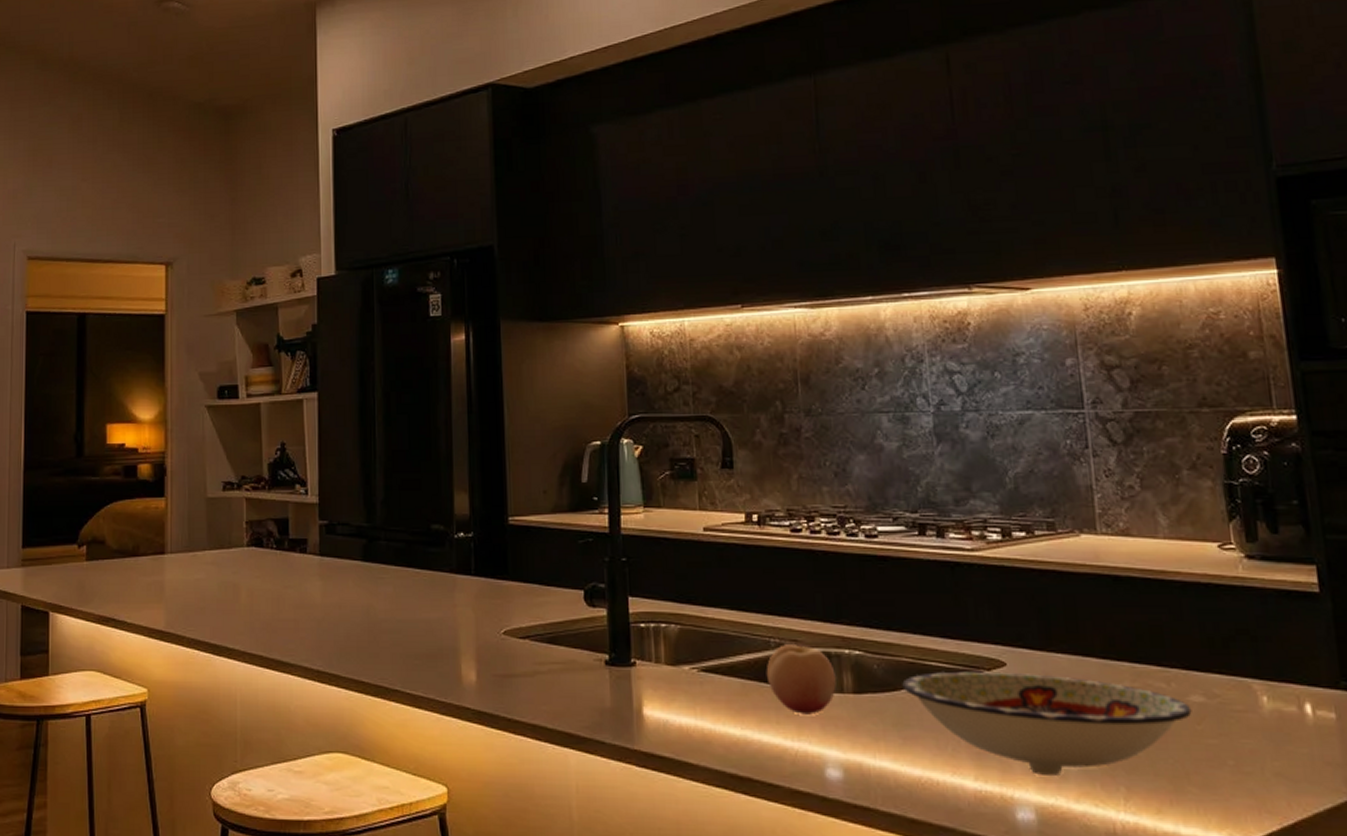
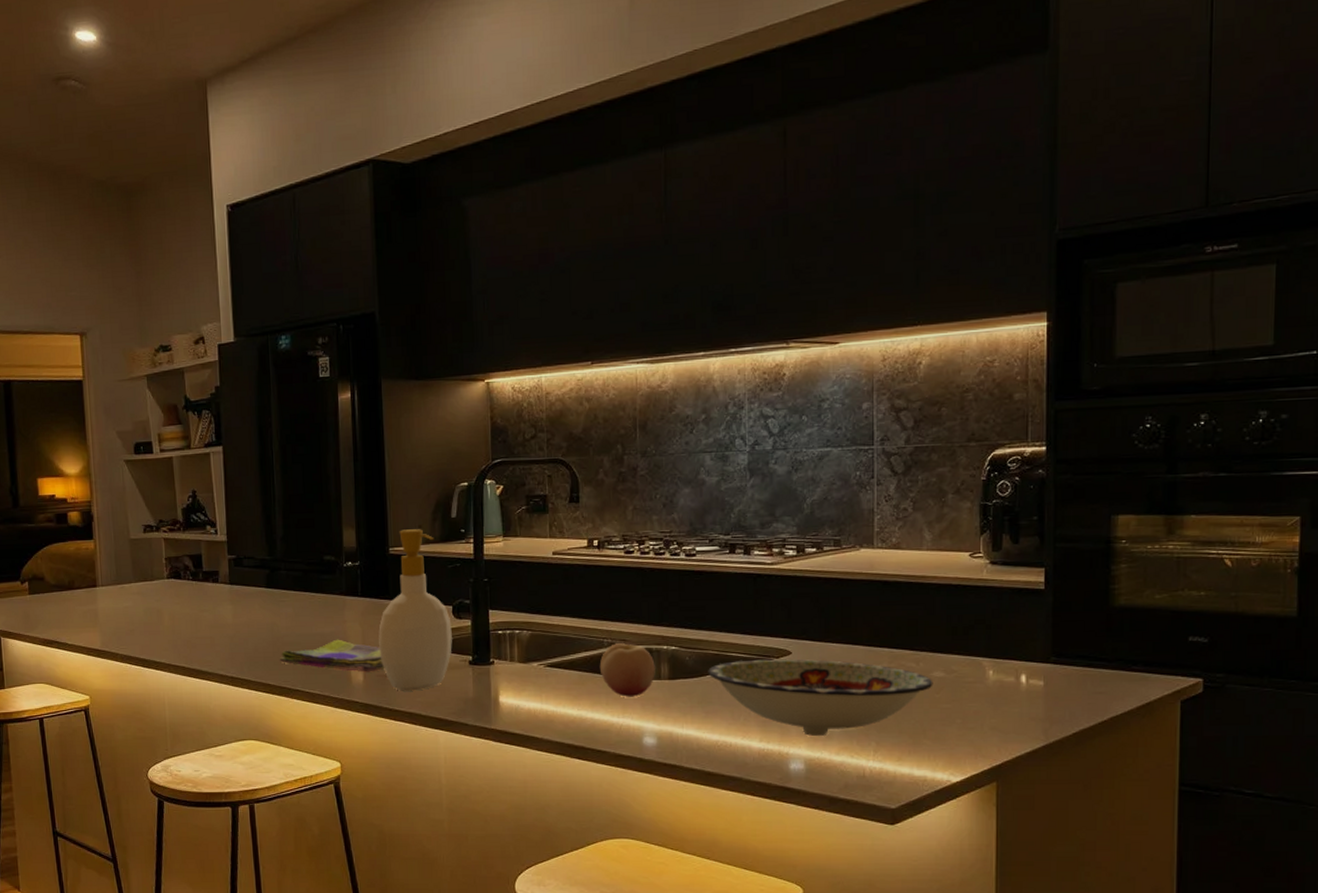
dish towel: none [375,627,503,671] -> present [279,639,385,672]
soap bottle: none [495,495,584,697] -> present [378,529,452,691]

